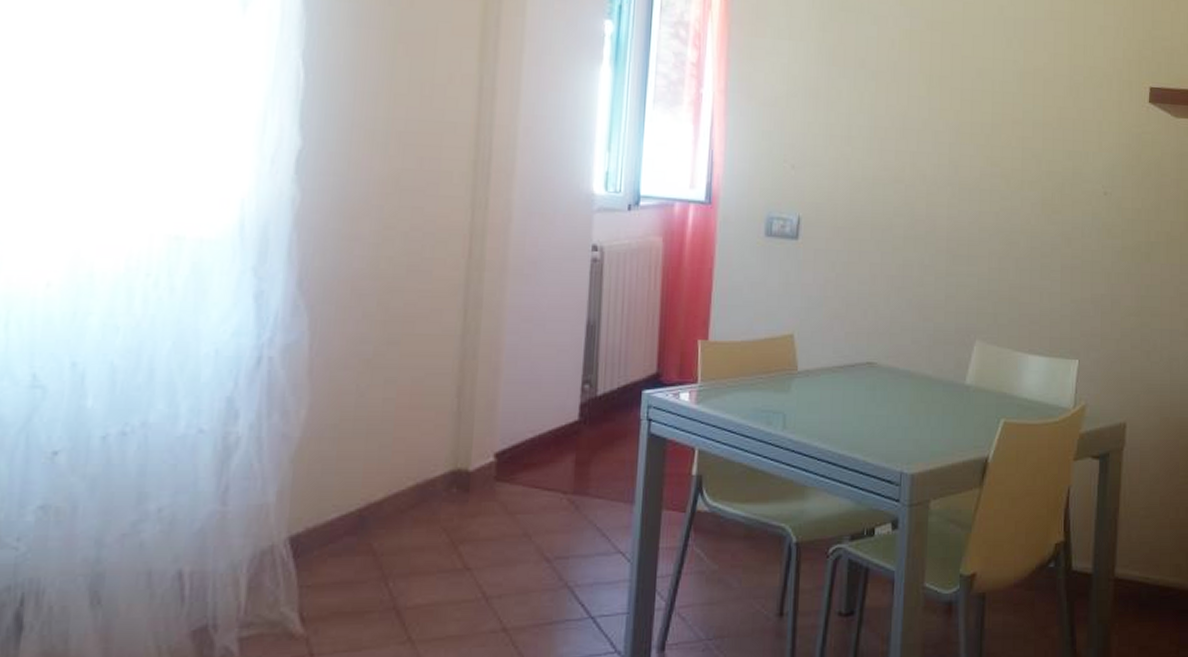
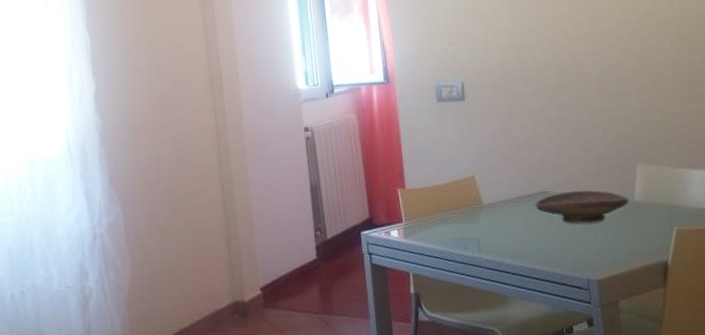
decorative bowl: none [857,365,960,405] -> present [535,190,629,224]

